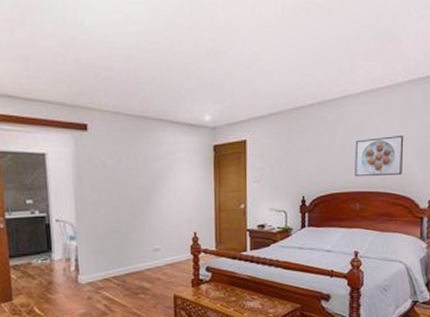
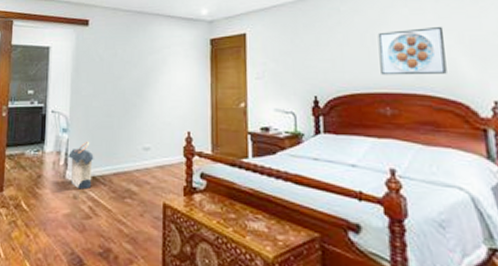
laundry hamper: none [78,246,106,291] -> present [68,141,94,190]

